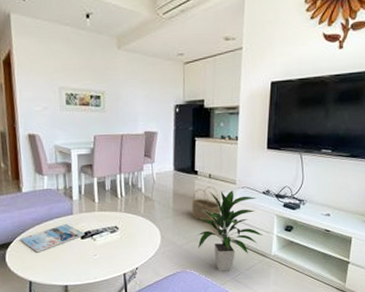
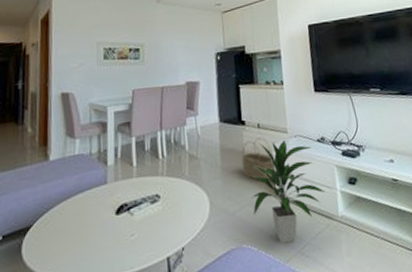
magazine: present [20,224,85,253] -> none [43,196,121,238]

